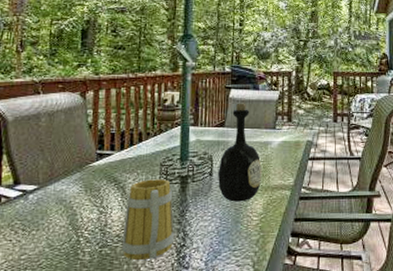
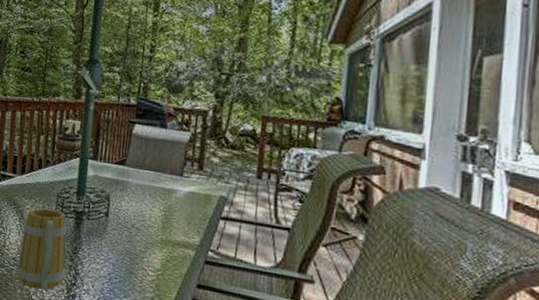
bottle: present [217,103,263,202] -> none [113,140,164,252]

